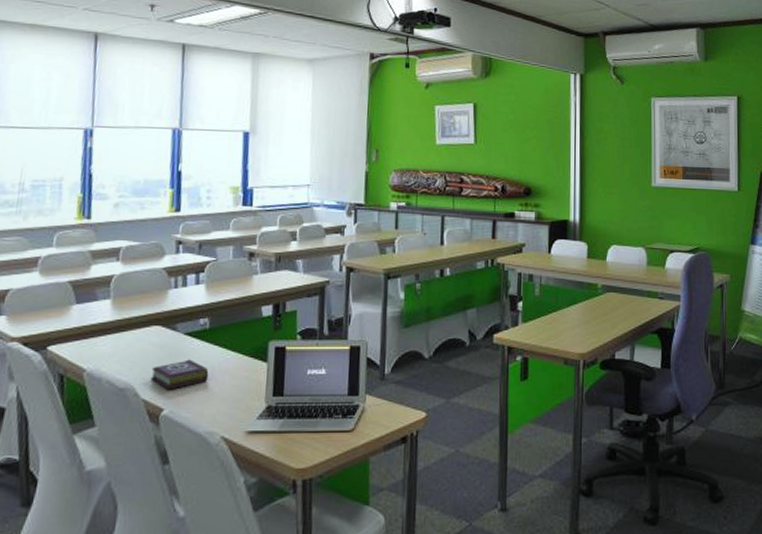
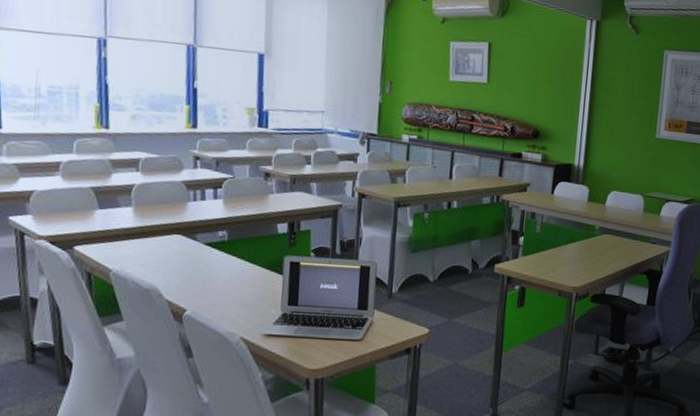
book: present [150,359,209,390] -> none [173,267,228,293]

